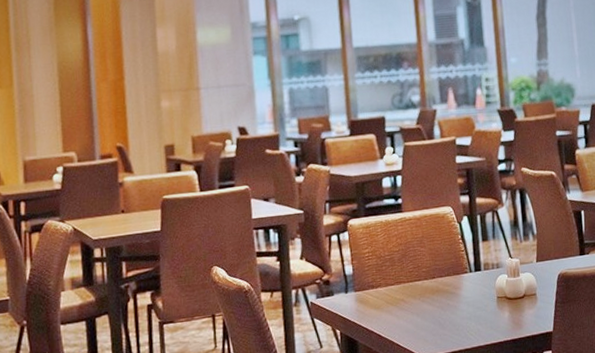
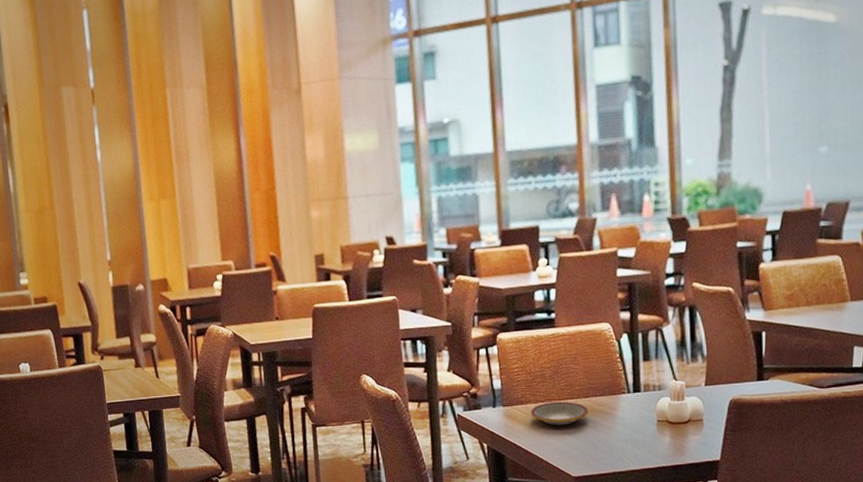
plate: none [381,283,436,308] -> present [530,401,589,426]

